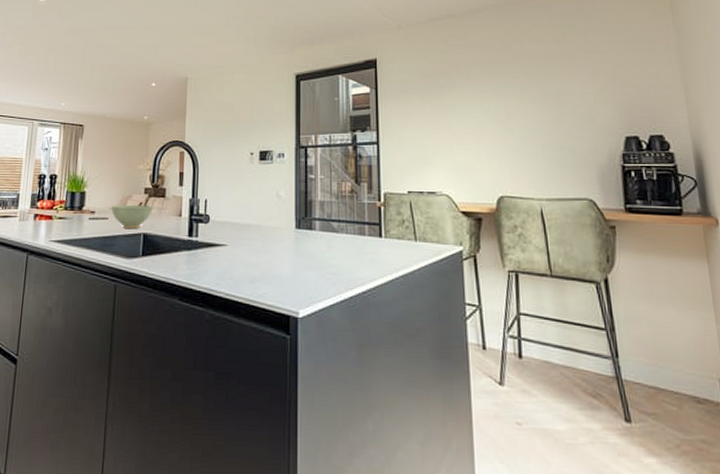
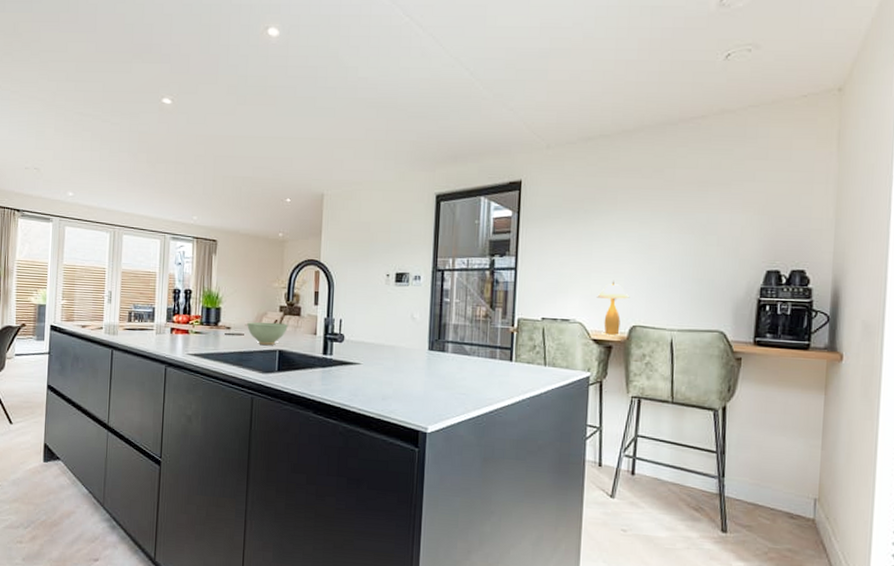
table lamp: none [461,151,494,207] -> present [597,280,630,335]

